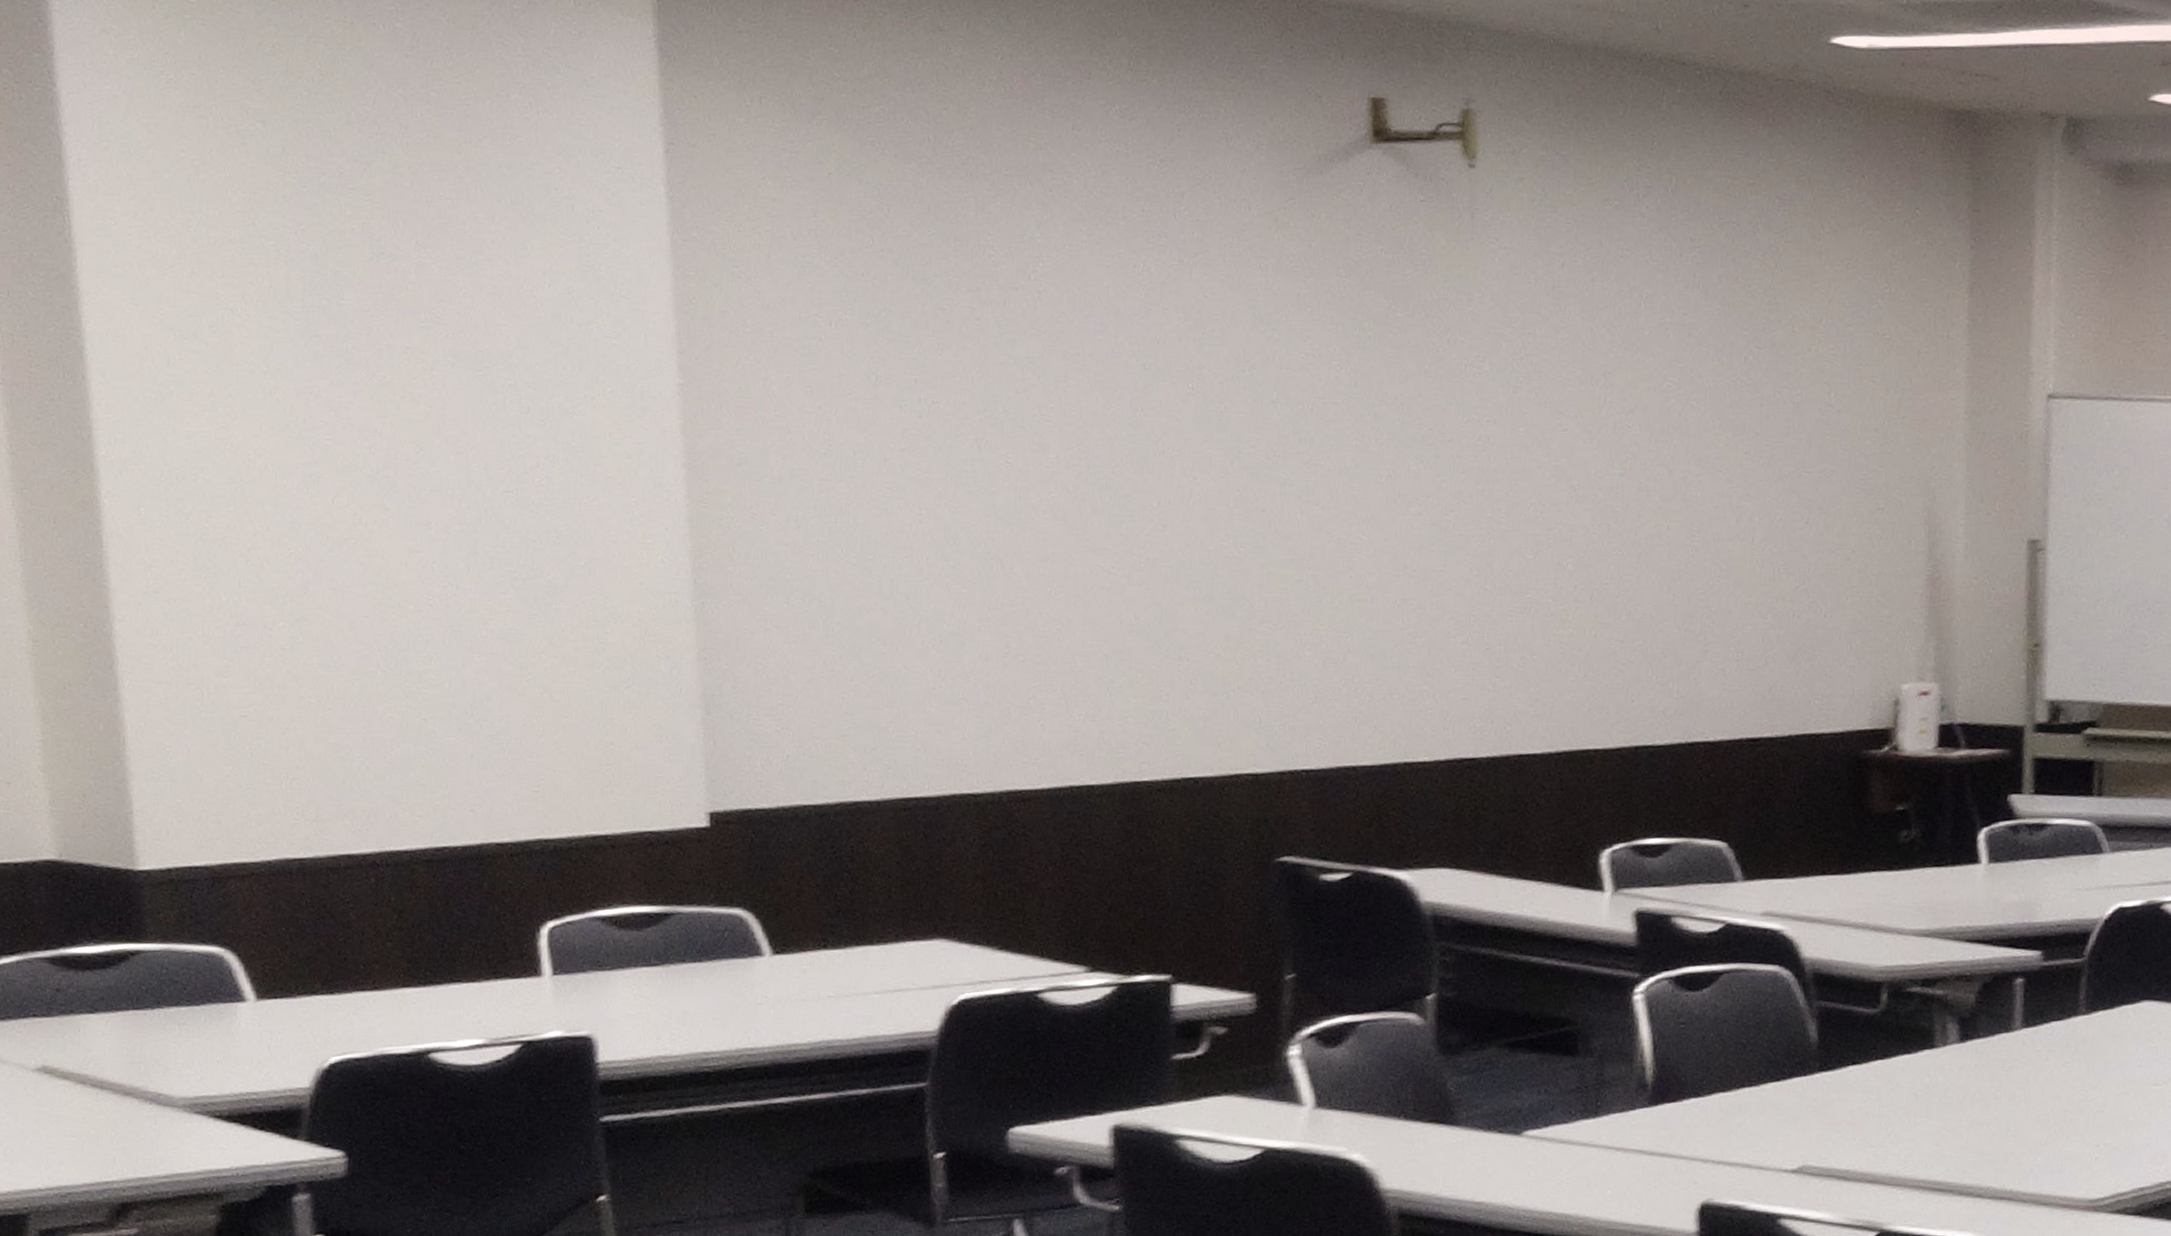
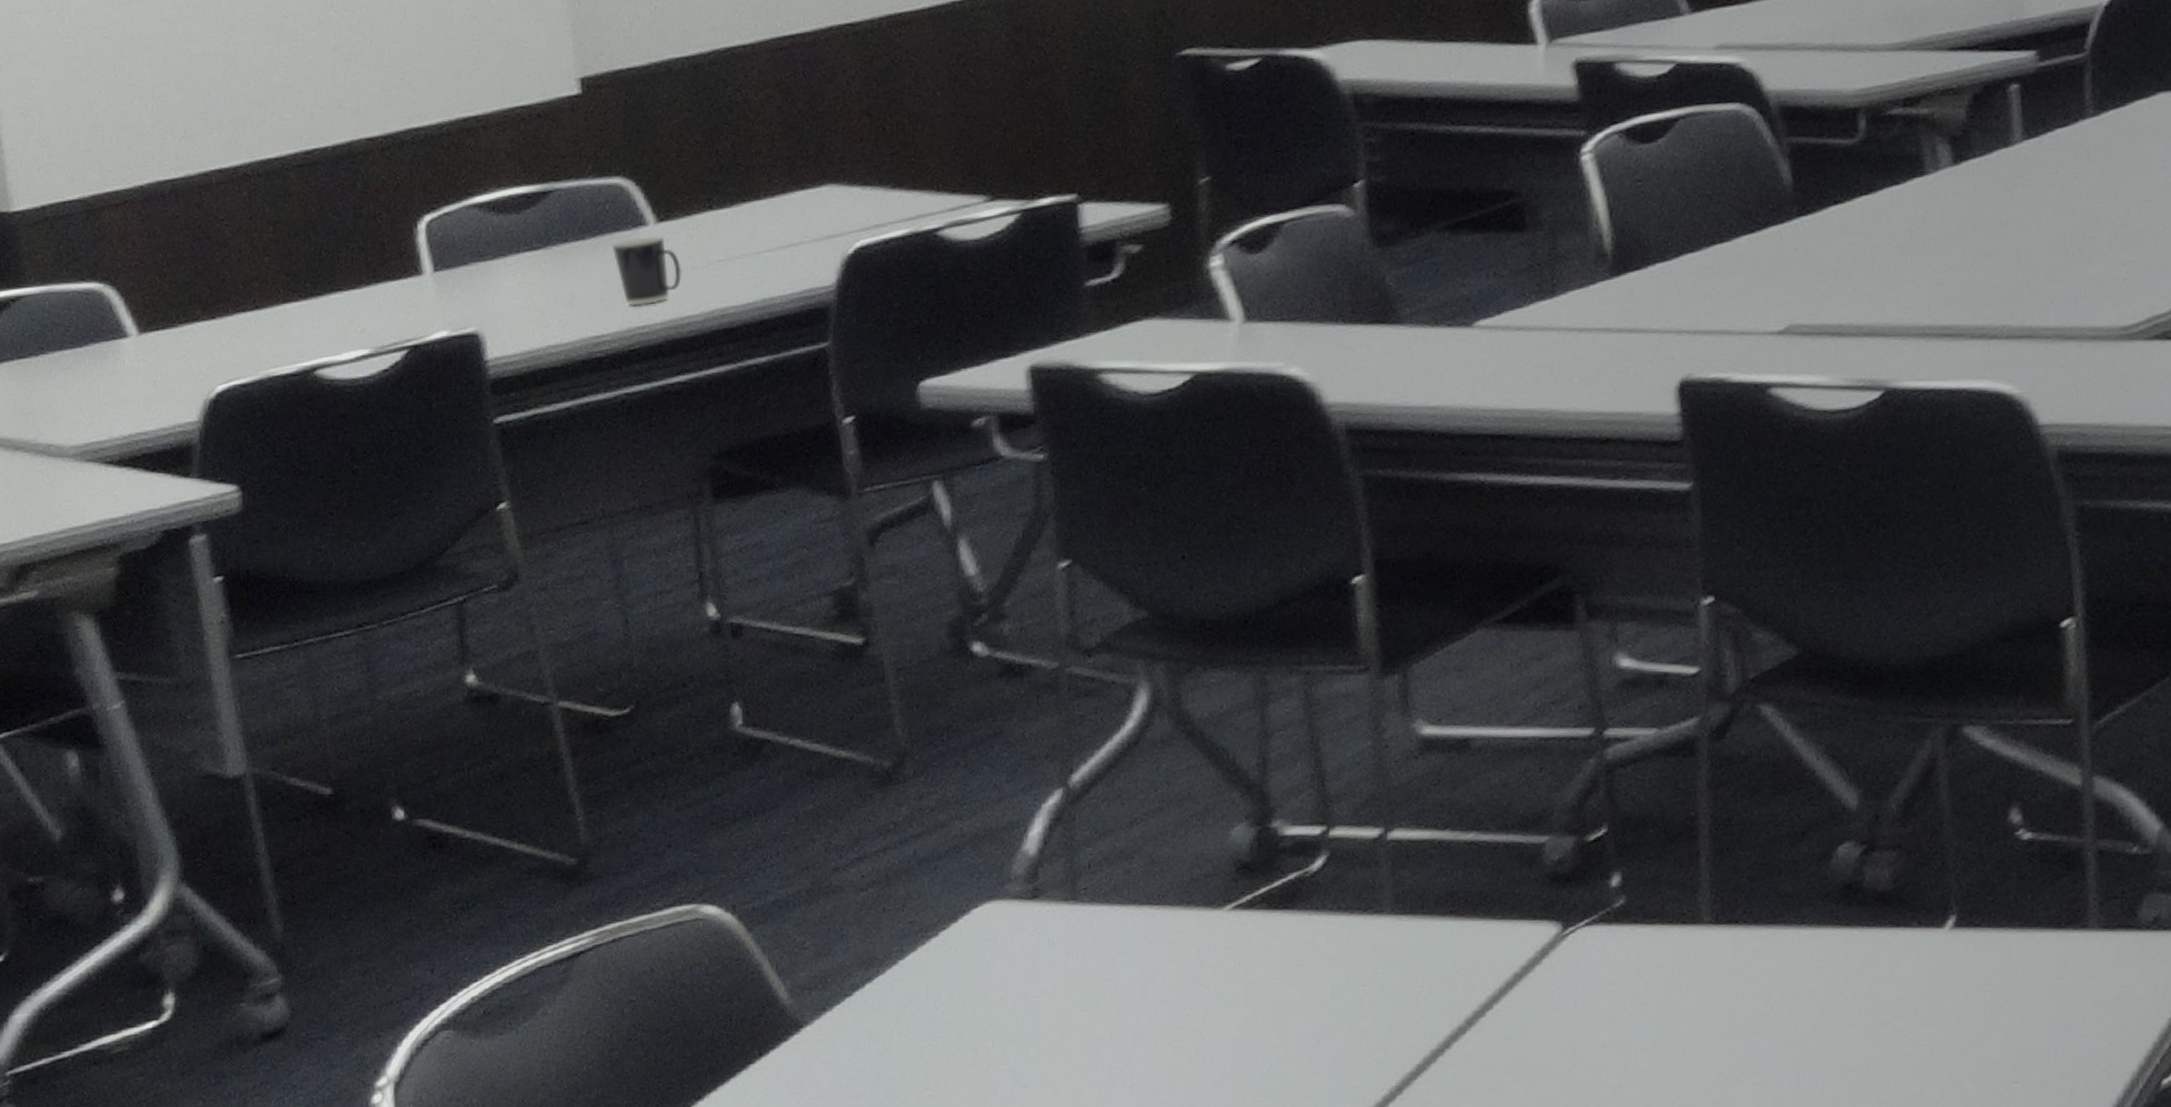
mug: none [728,967,793,1030] -> present [612,237,682,307]

